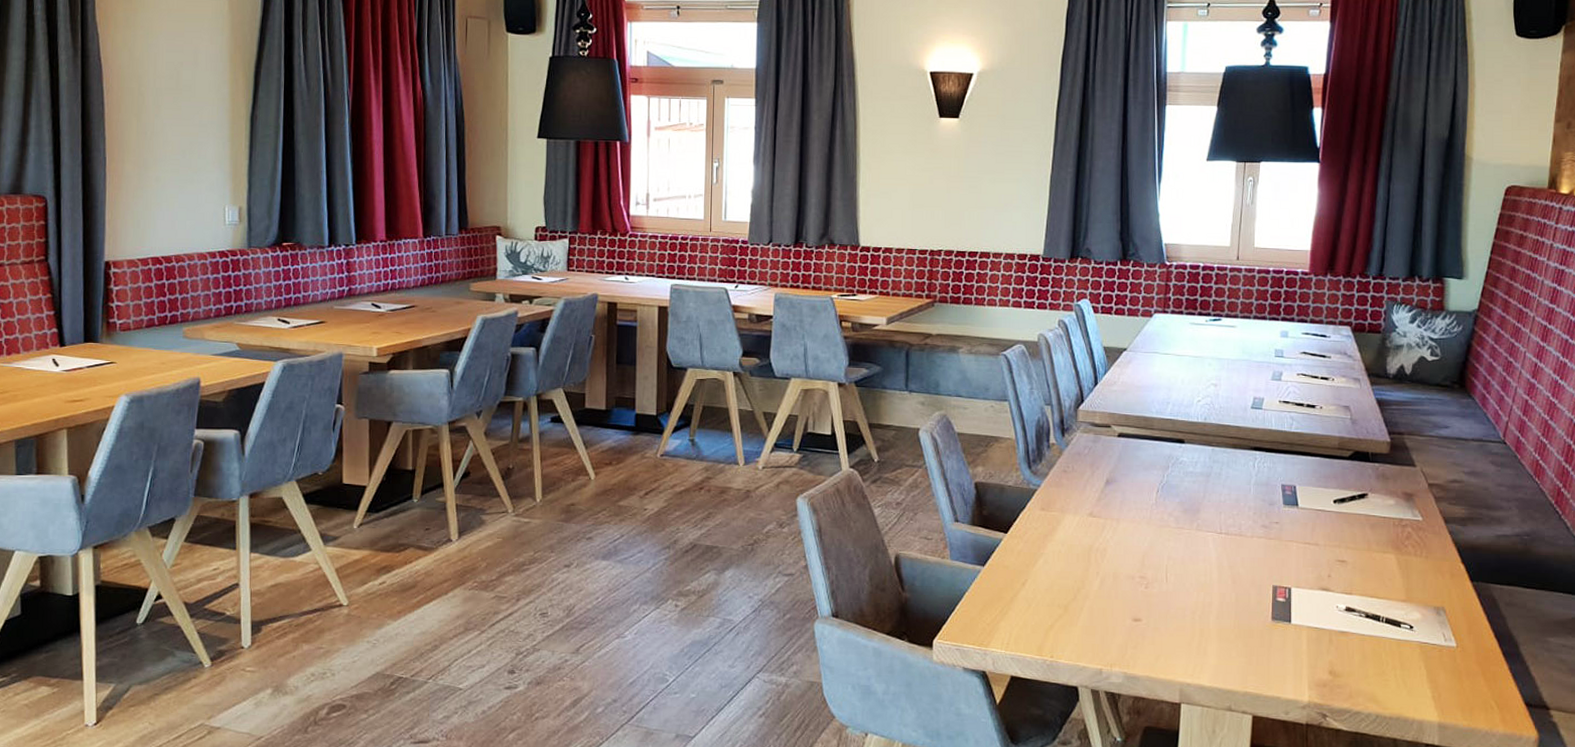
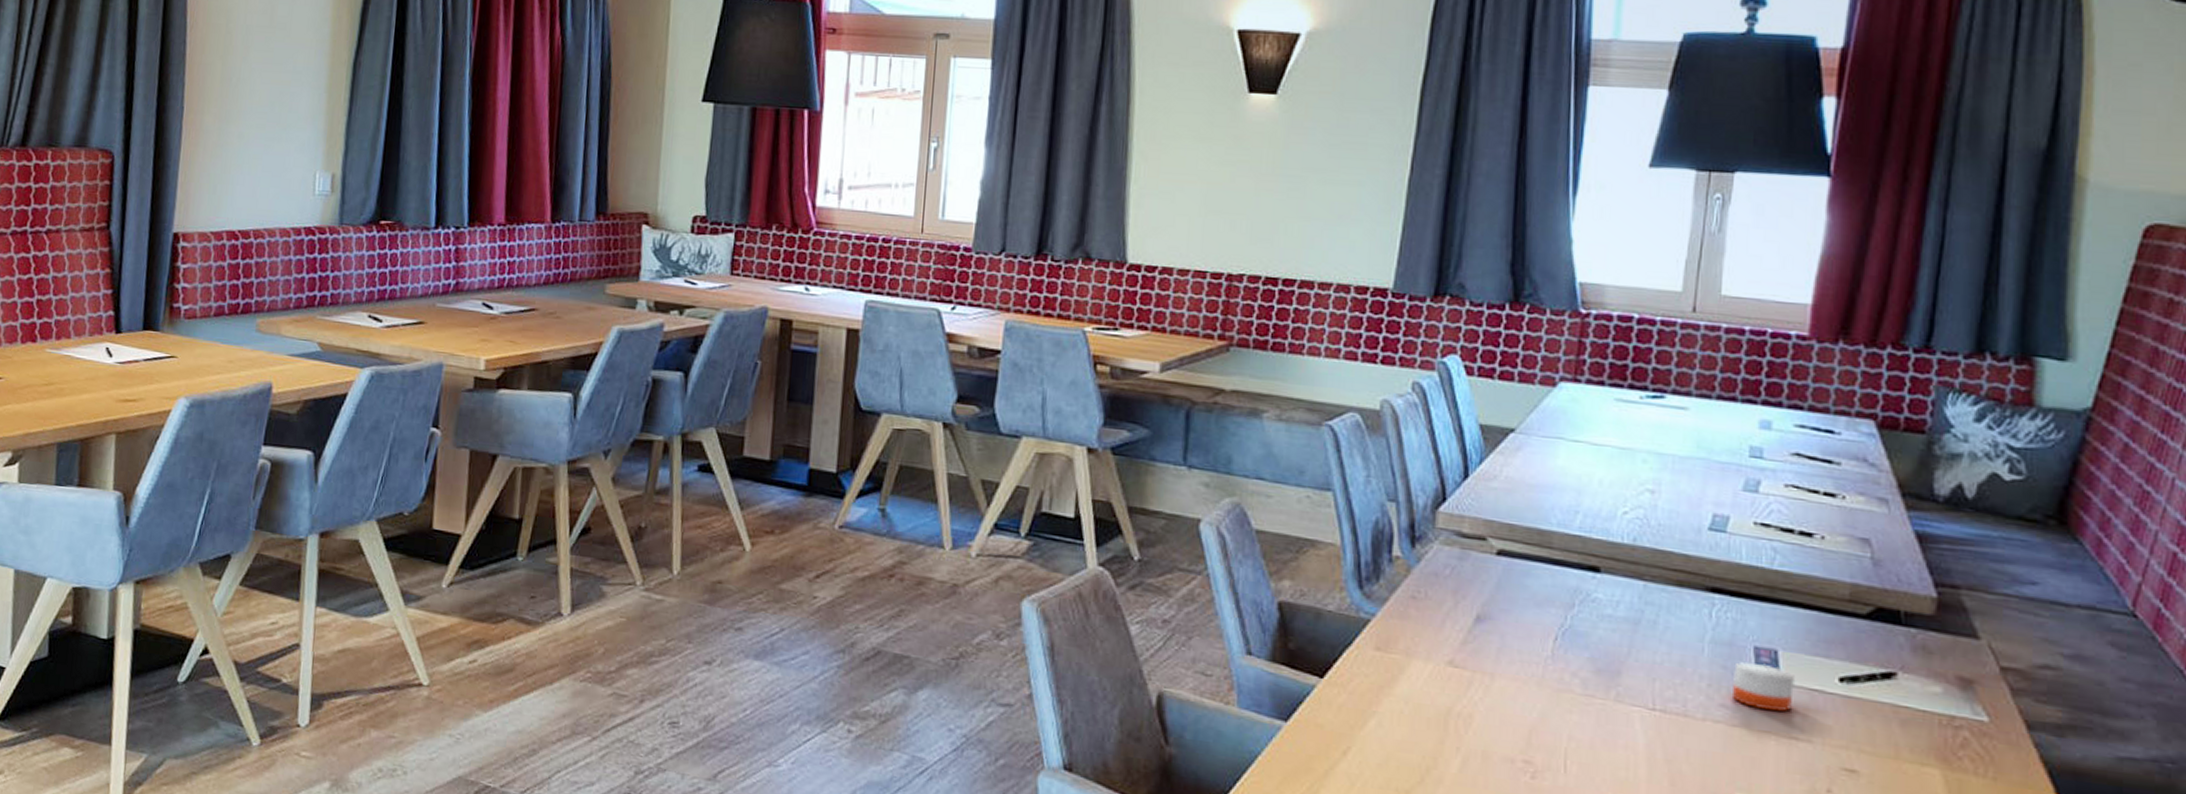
candle: none [1268,489,1308,527] -> present [1731,654,1796,712]

